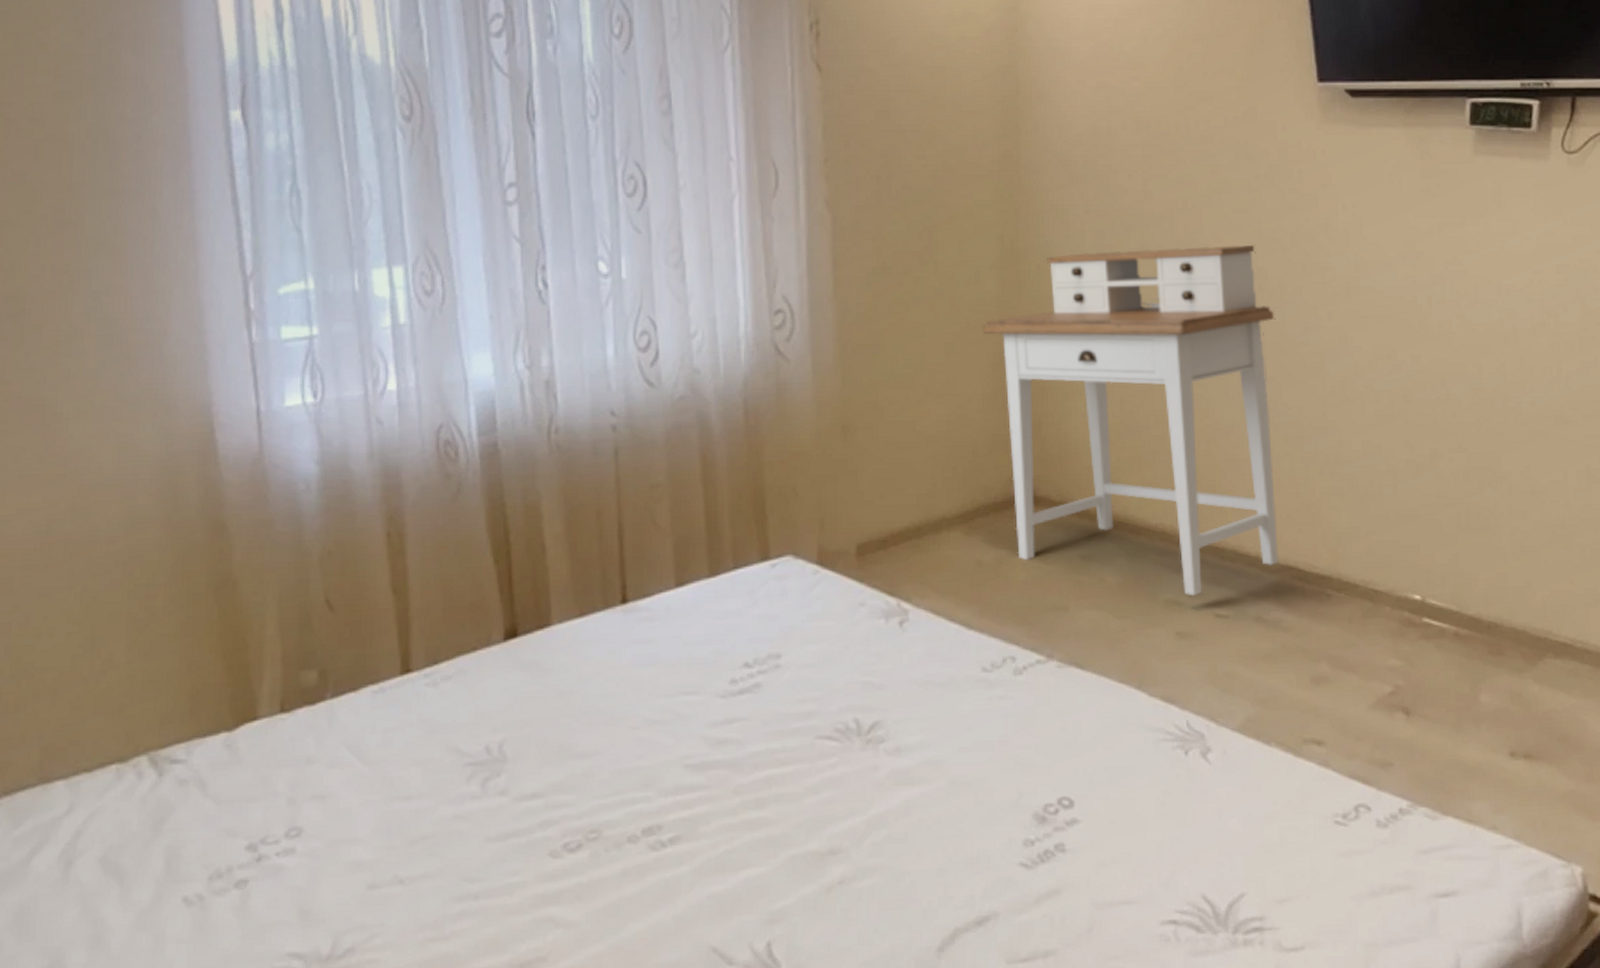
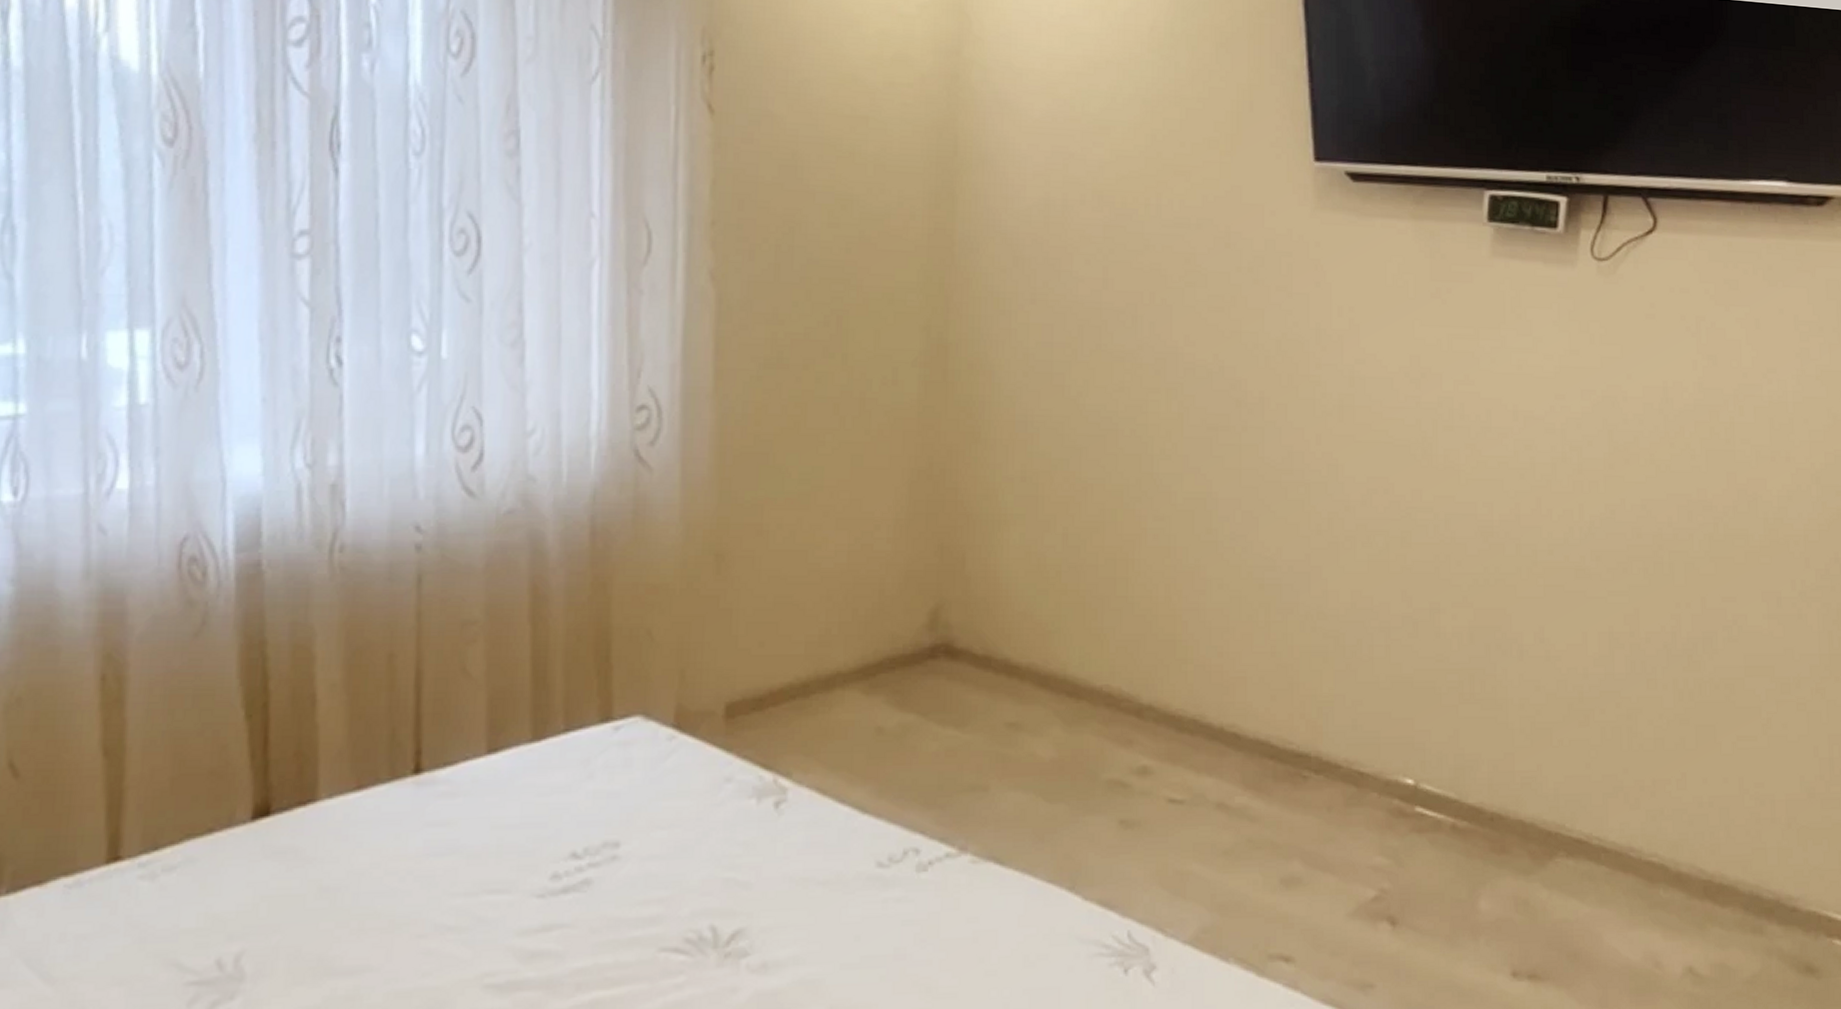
desk: present [982,244,1280,596] -> none [898,350,1254,776]

